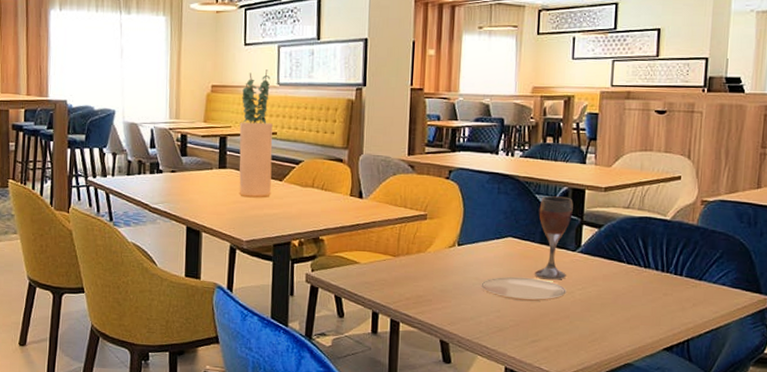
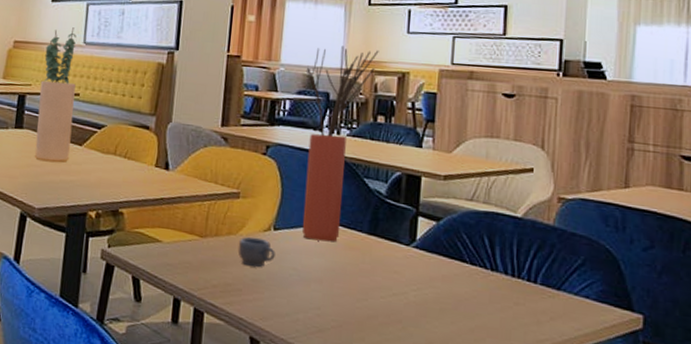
cup: none [427,253,460,279] -> present [237,236,275,267]
plate: present [481,276,566,302] -> none [299,269,399,301]
vase: none [482,74,547,253] -> present [302,46,379,242]
cup: present [535,196,573,280] -> none [362,181,408,277]

